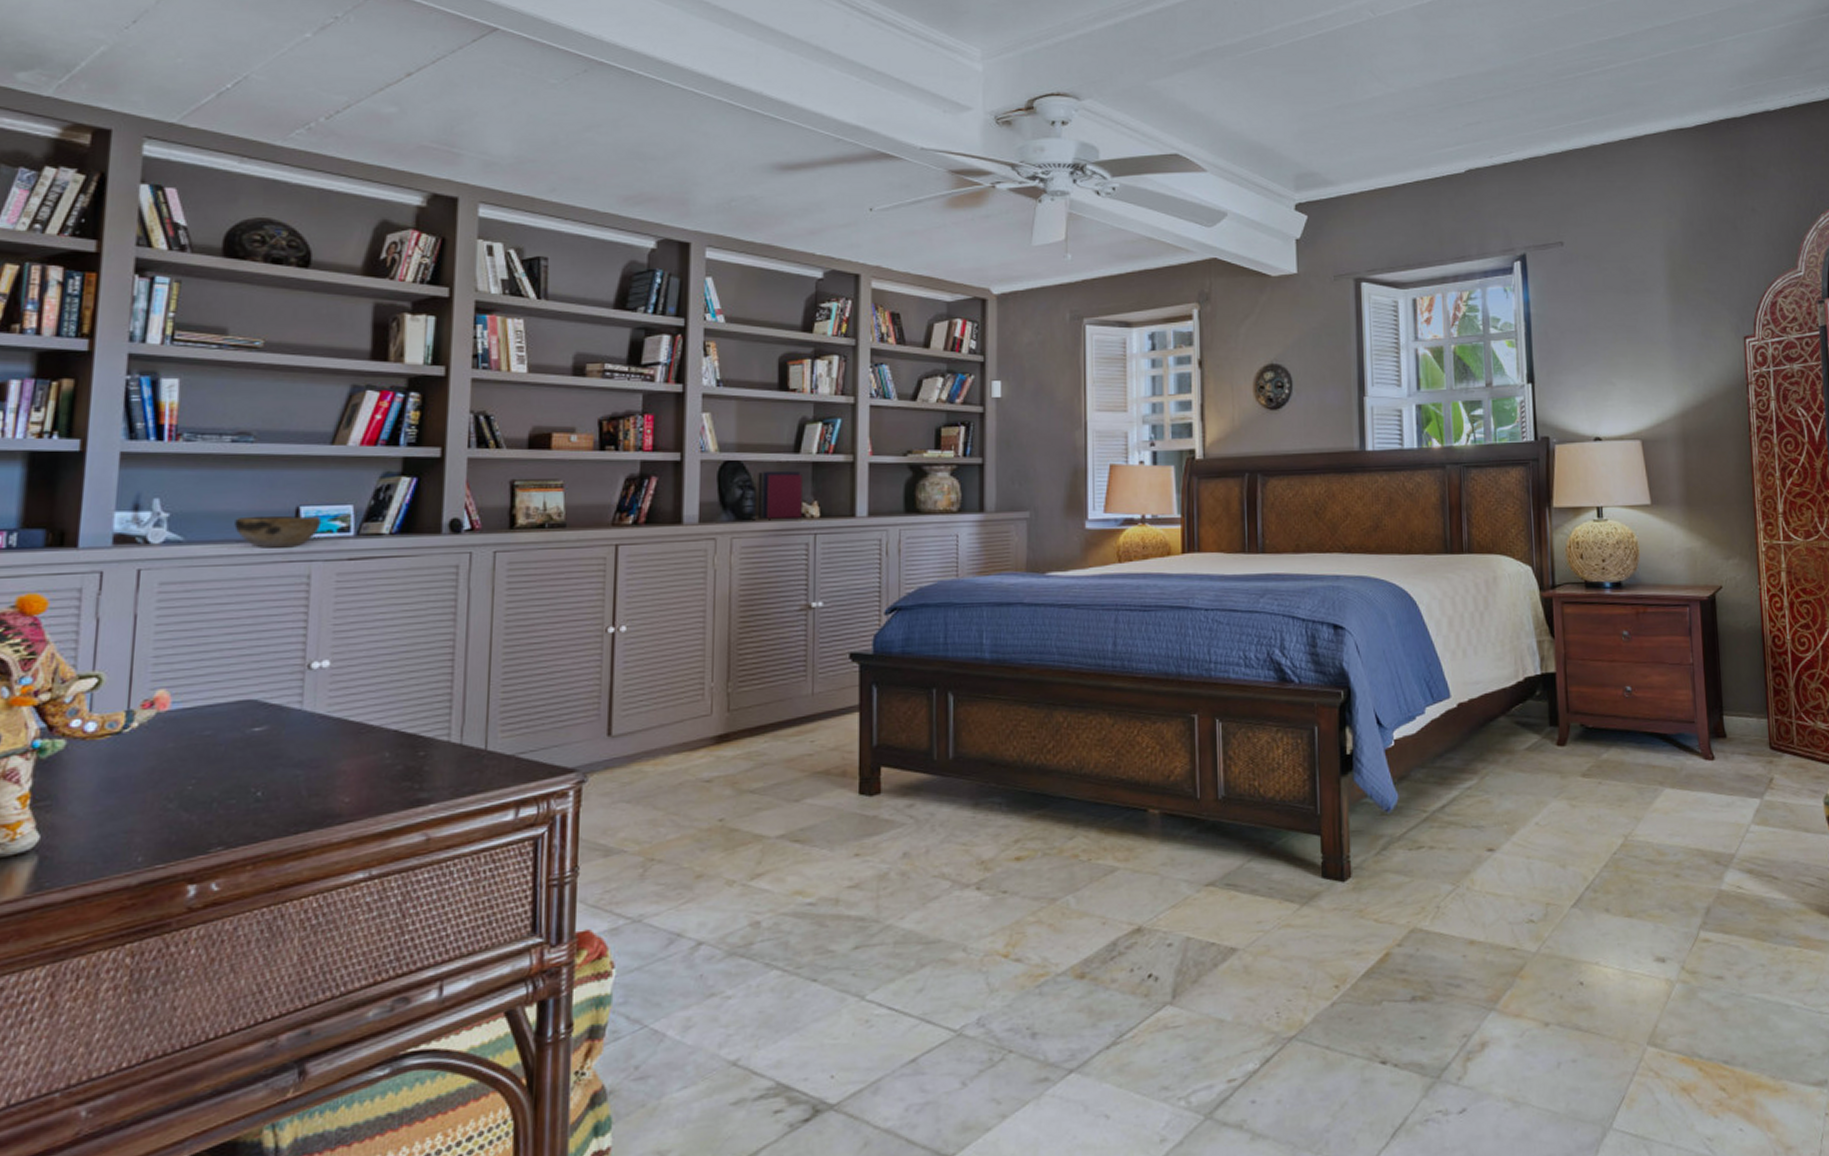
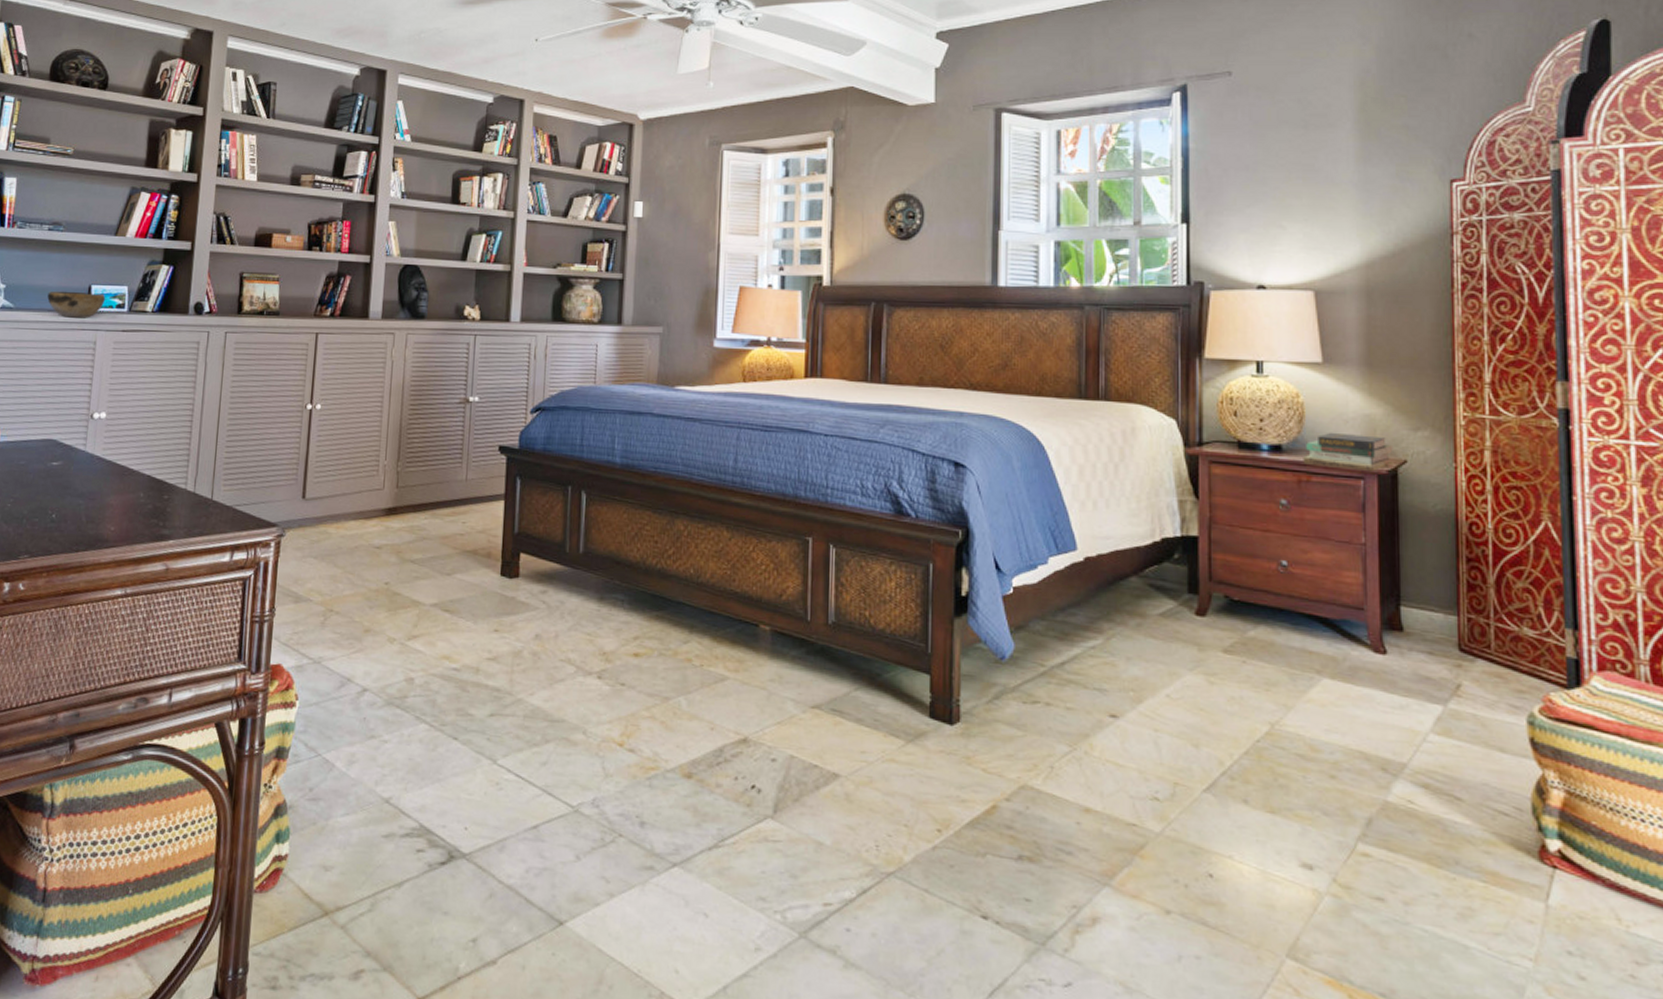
books: present [757,470,802,520] -> none [428,275,467,321]
books: none [1639,566,1711,600] -> present [1303,432,1394,473]

